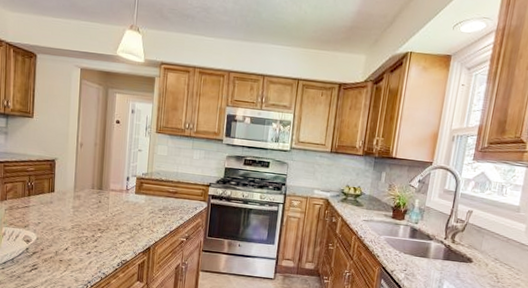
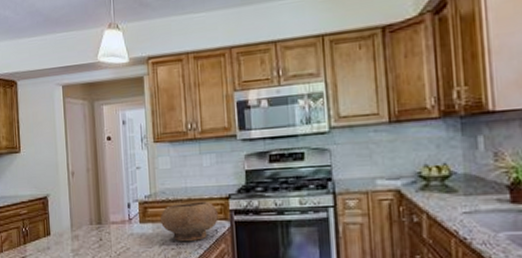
bowl: none [153,183,199,214] -> present [161,201,218,241]

